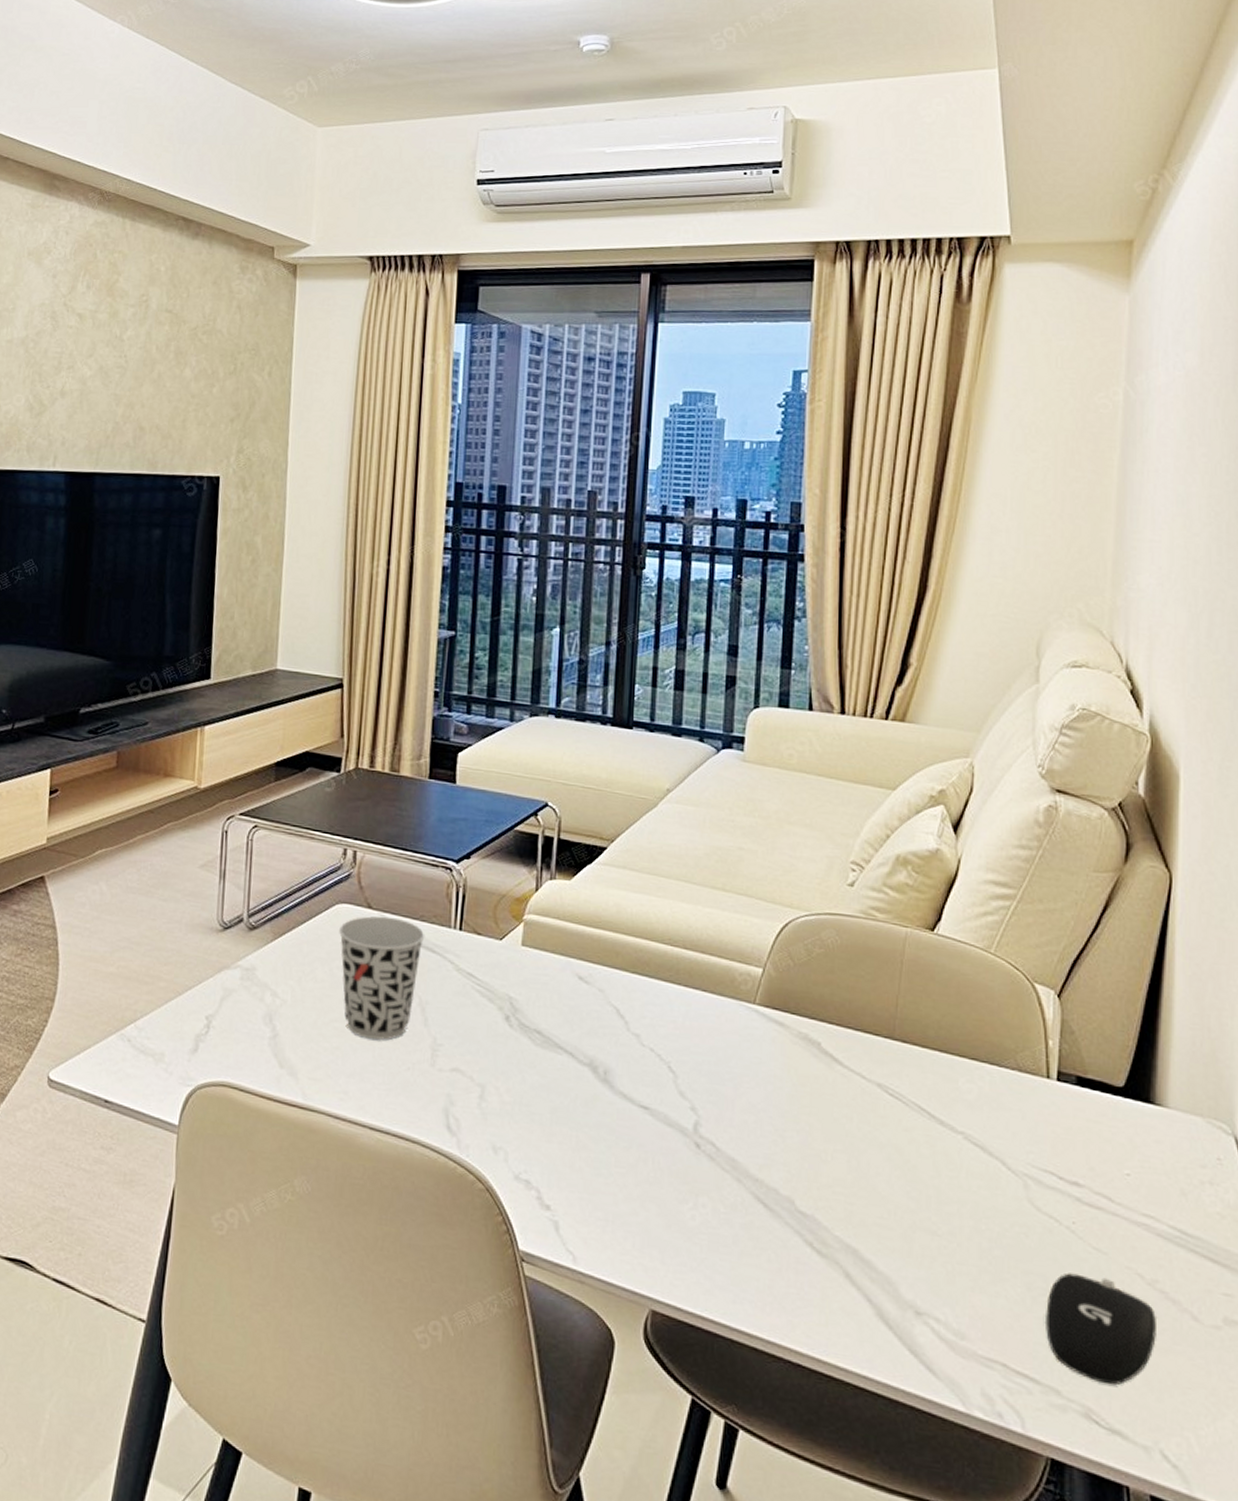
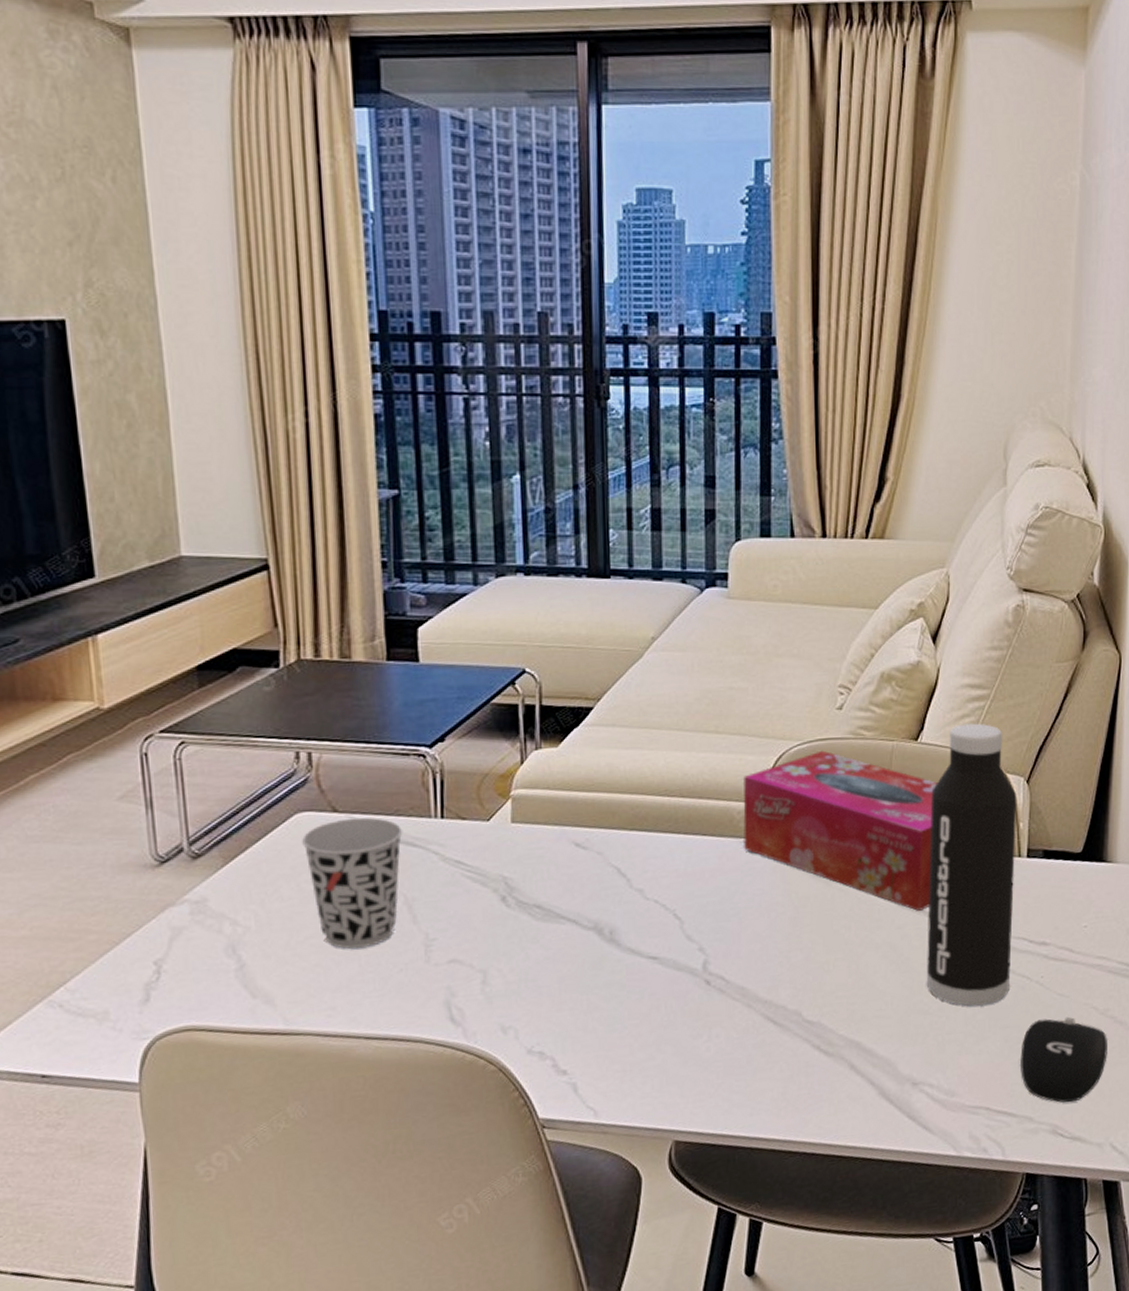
tissue box: none [744,925,956,1116] -> present [743,750,938,911]
water bottle: none [935,921,1046,1241] -> present [926,723,1017,1007]

